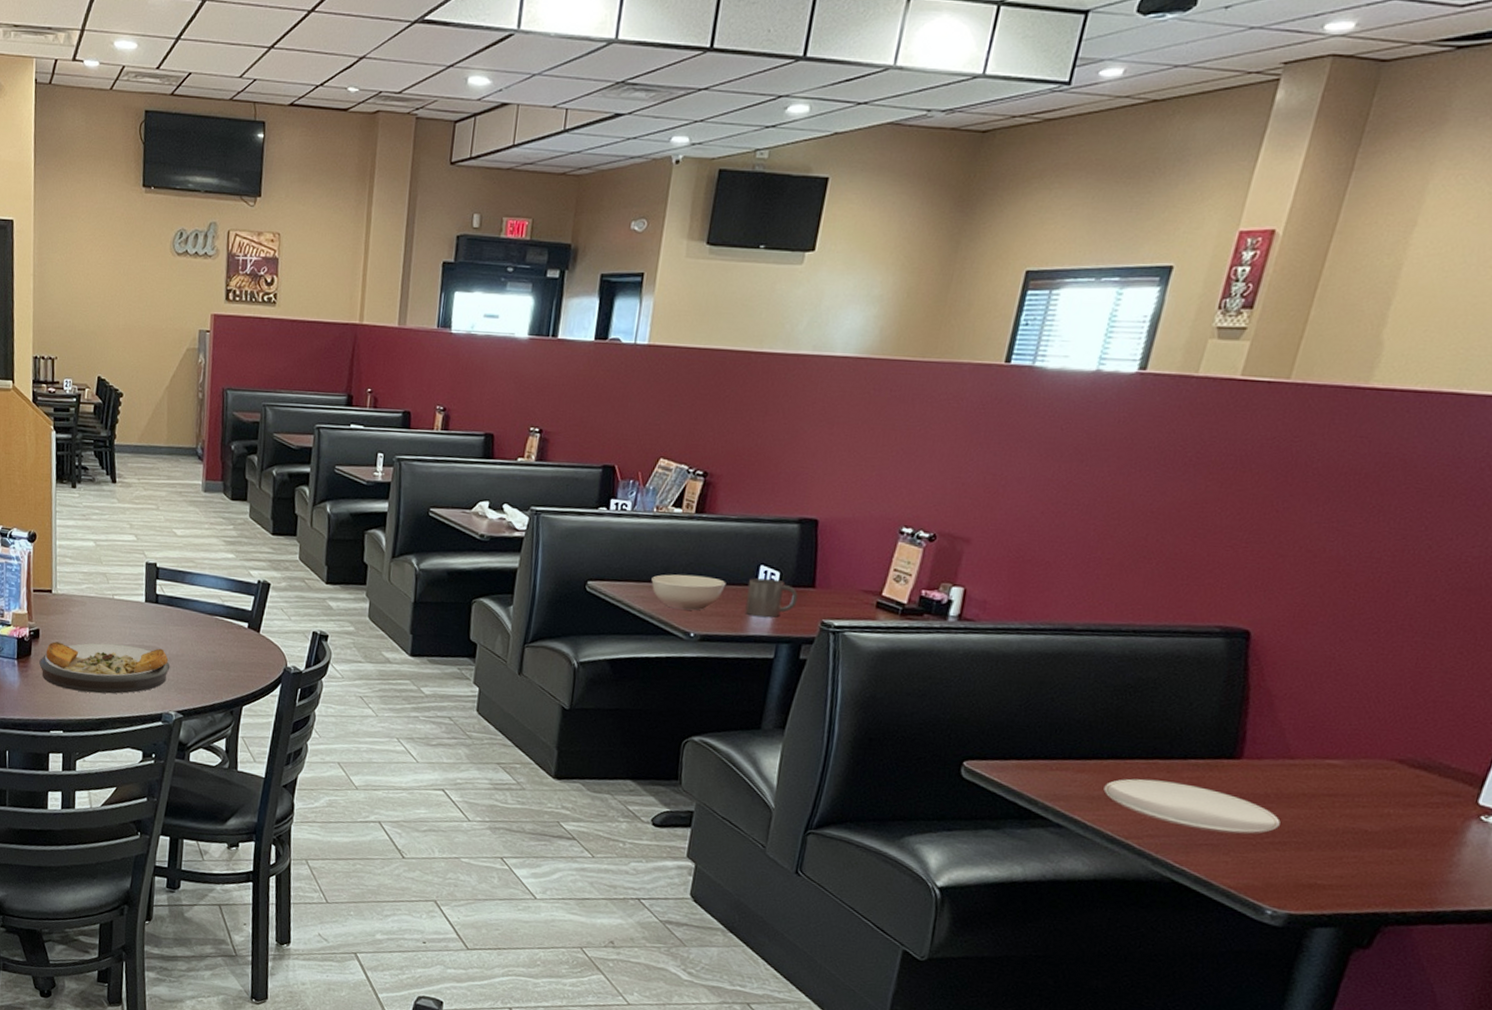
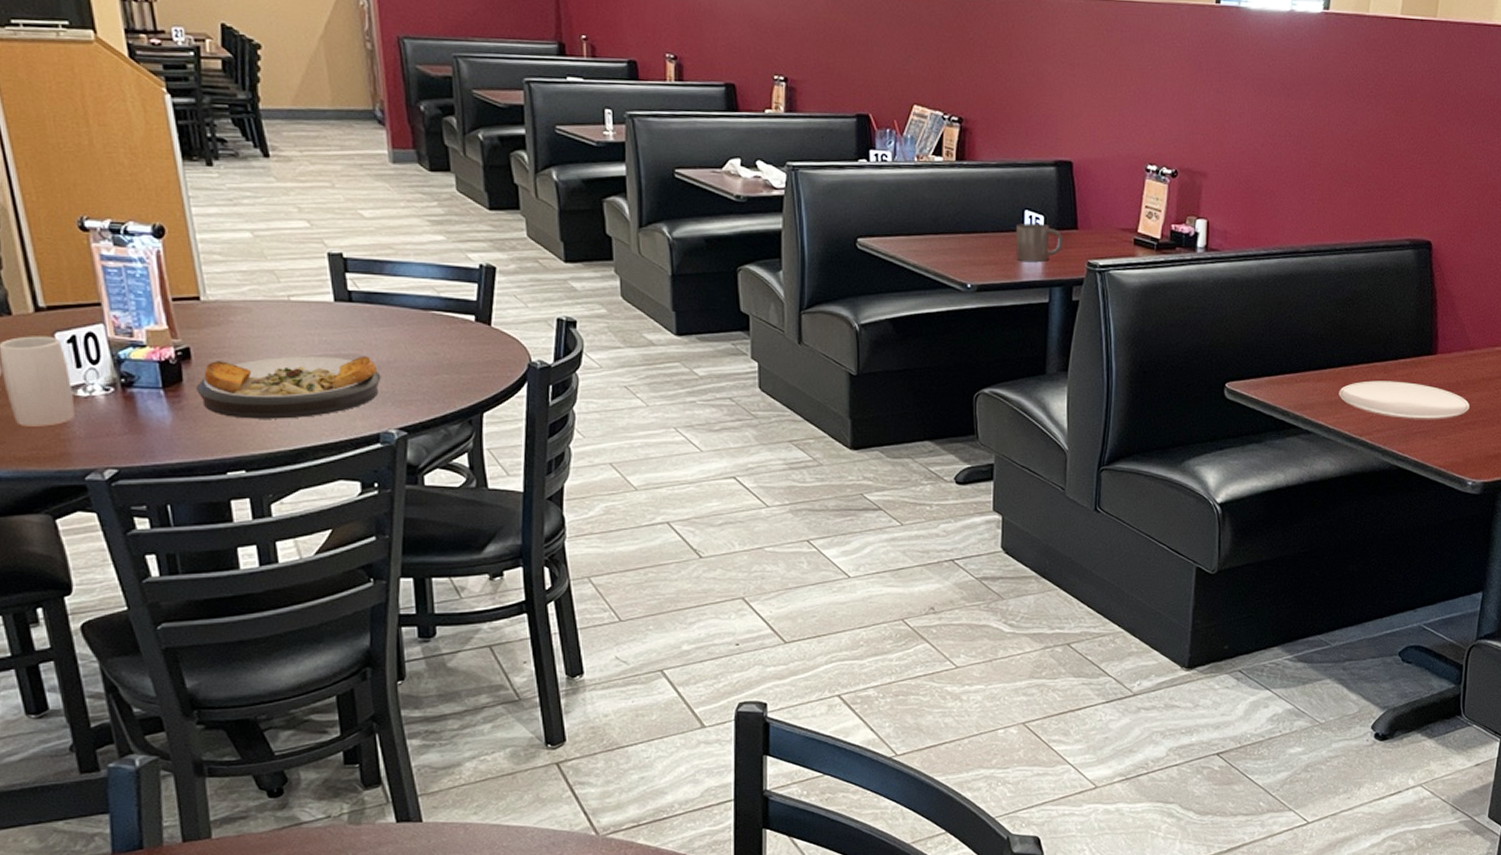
bowl: present [651,574,726,611] -> none [922,224,995,261]

